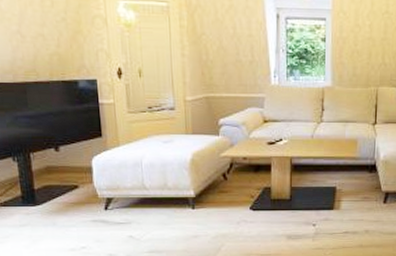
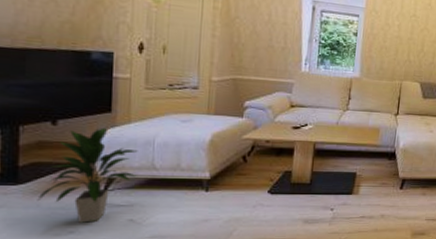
indoor plant: none [53,151,131,239] -> present [37,127,138,223]

